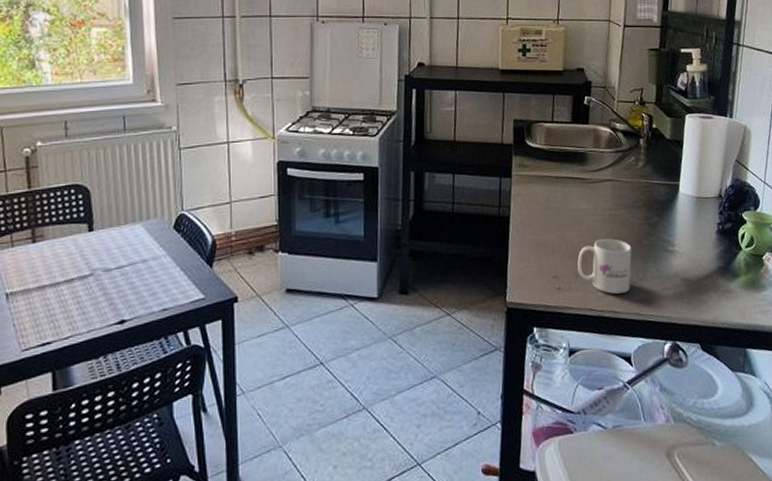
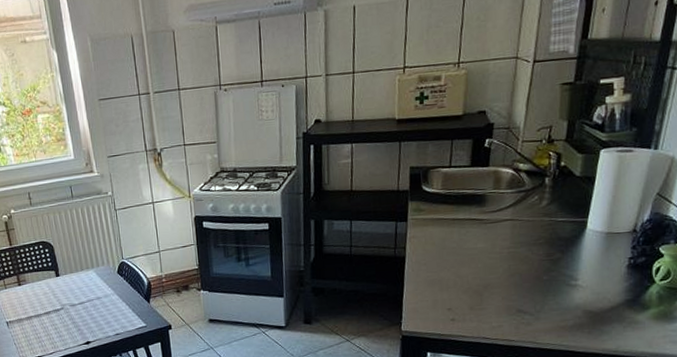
mug: present [577,238,632,294] -> none [472,274,530,324]

